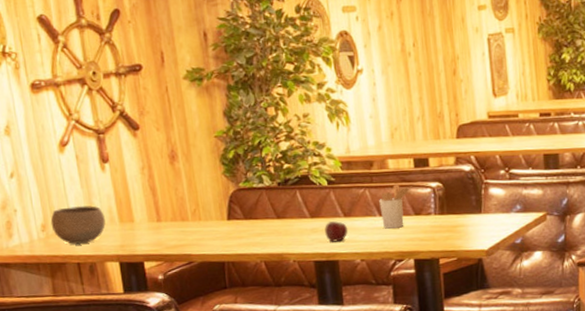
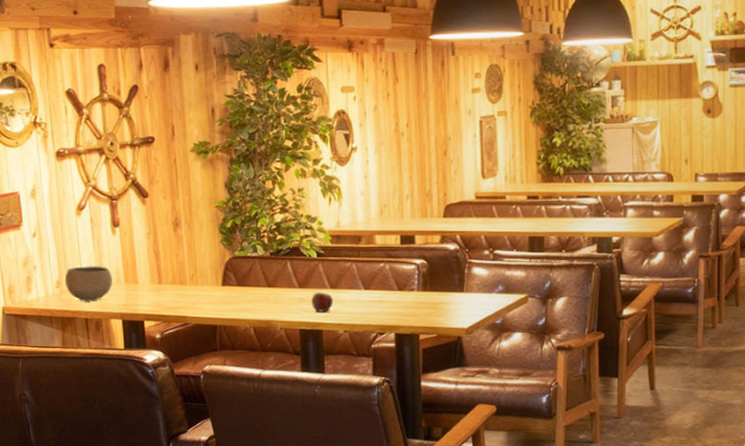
utensil holder: present [379,183,412,229] -> none [365,259,397,302]

